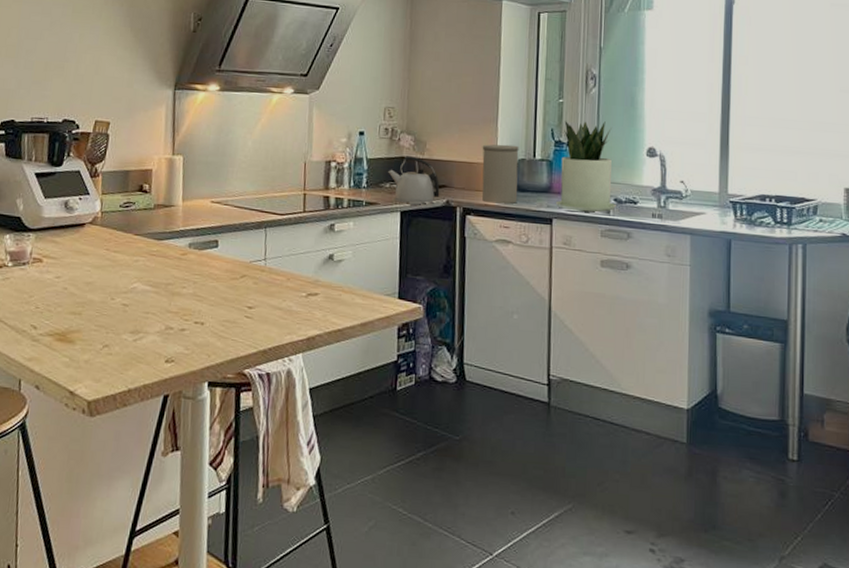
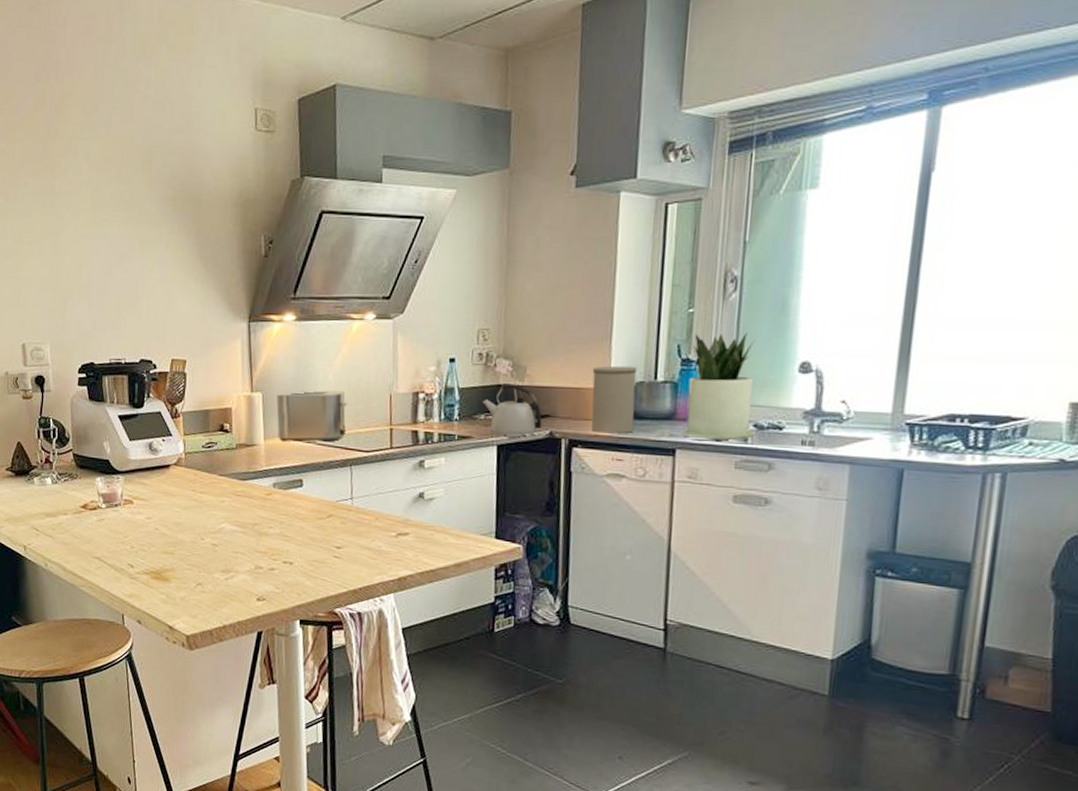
toaster: none [196,155,265,205] -> present [276,390,348,442]

